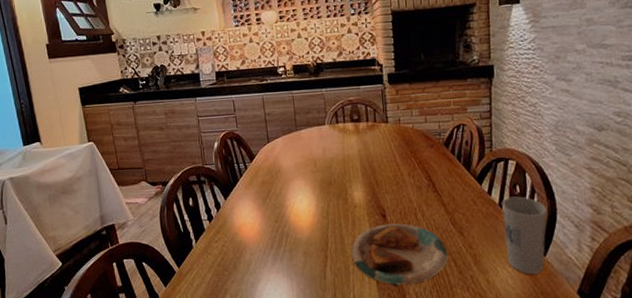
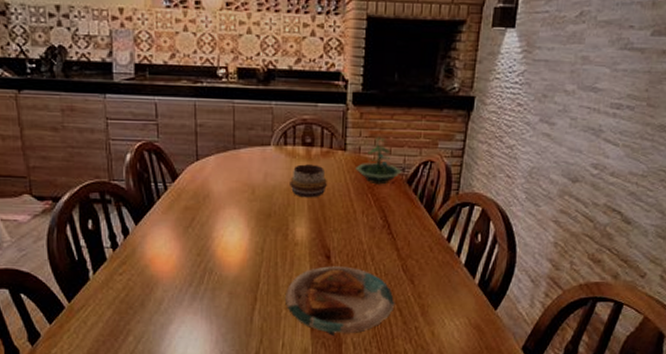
decorative bowl: none [344,137,376,166] -> present [290,164,327,198]
terrarium: none [398,108,439,149] -> present [355,137,402,185]
cup: present [502,196,547,274] -> none [457,245,505,328]

